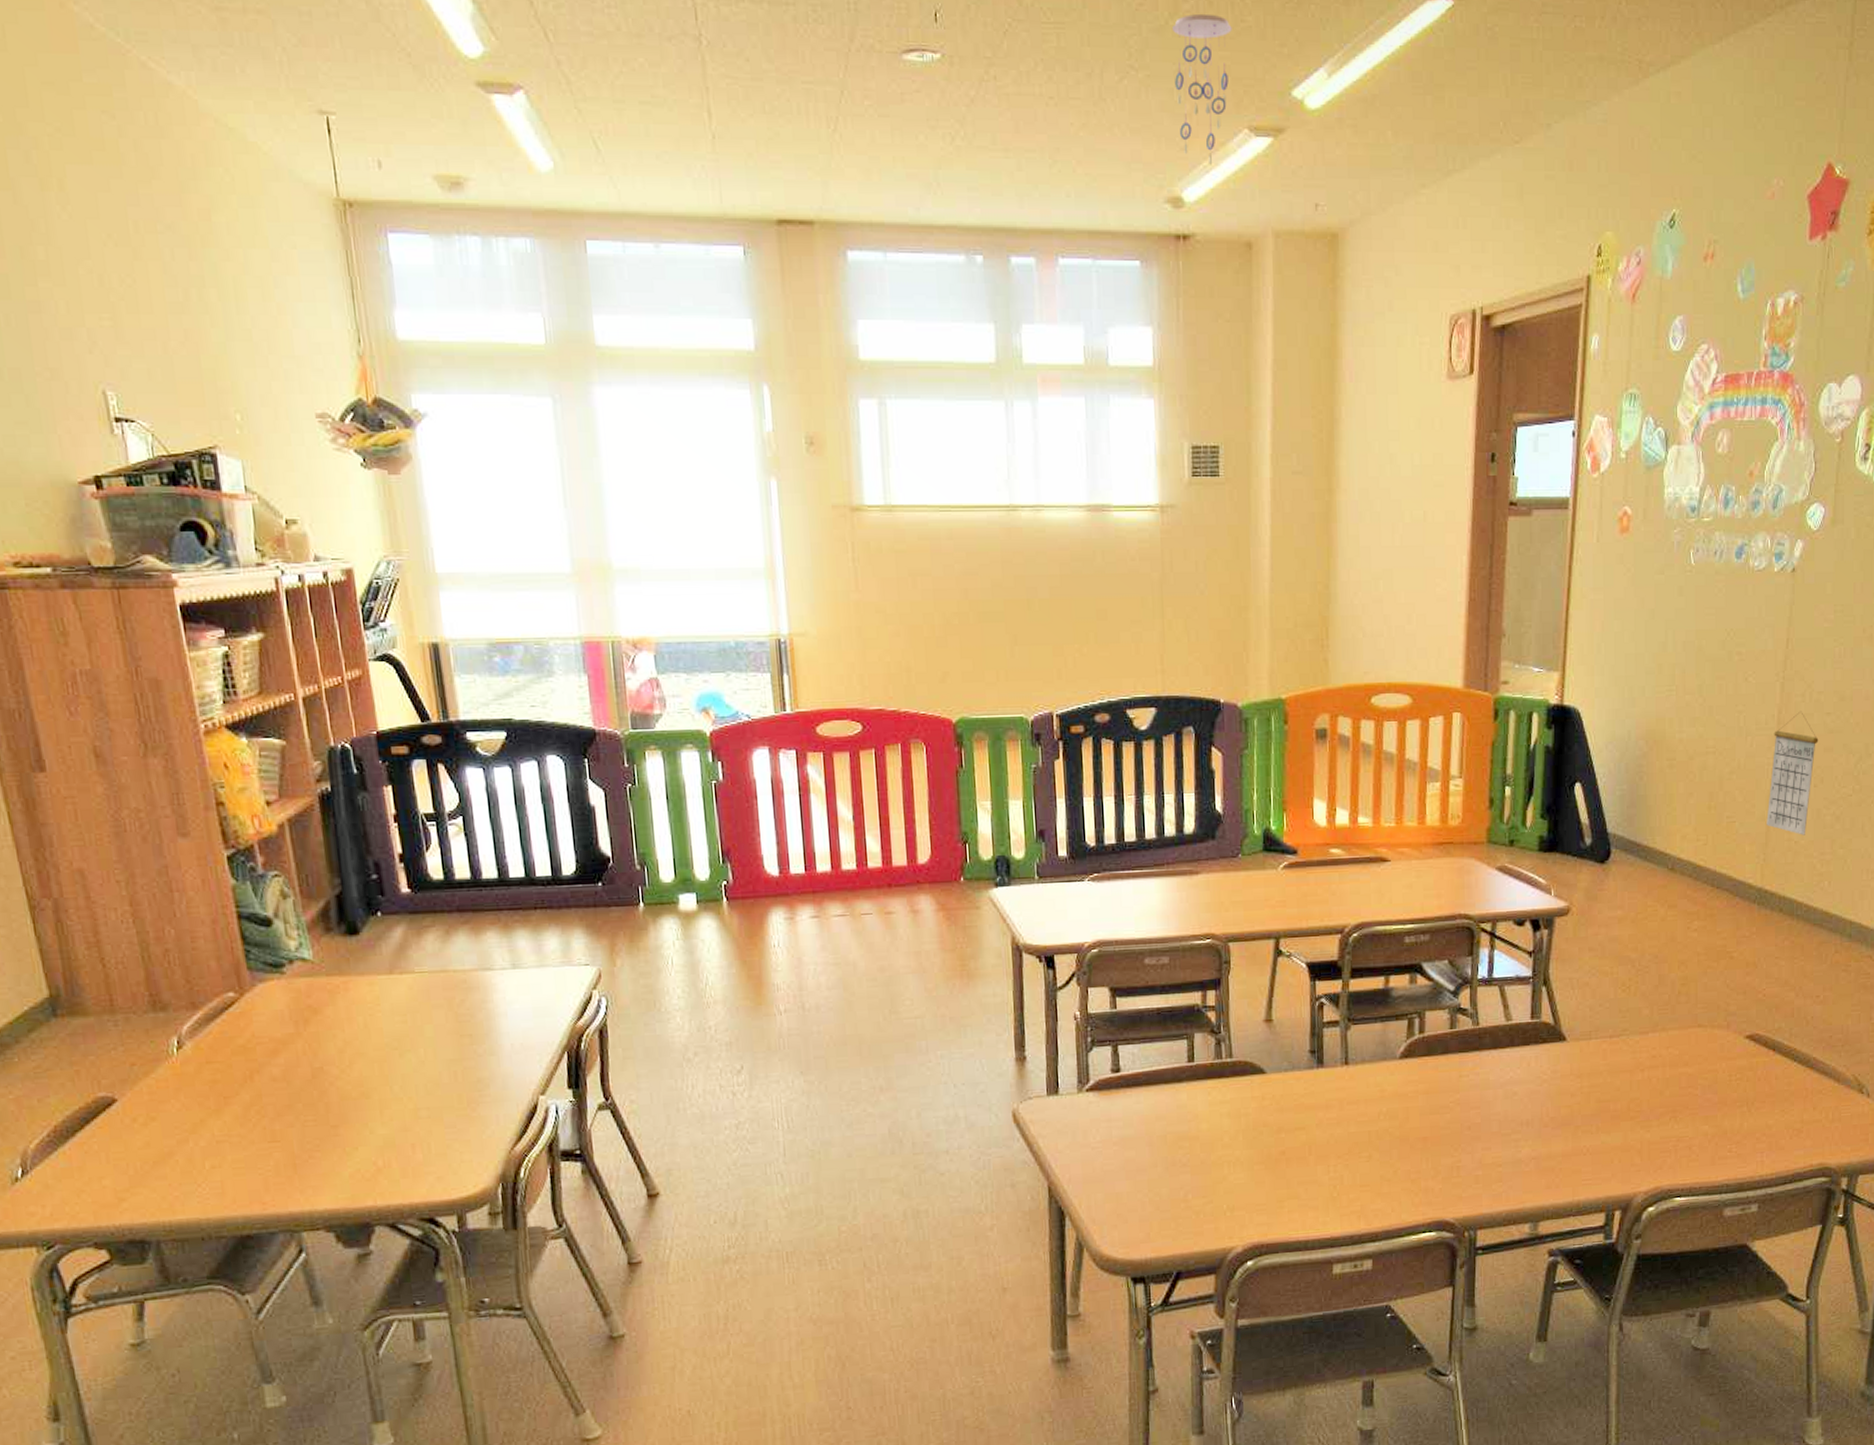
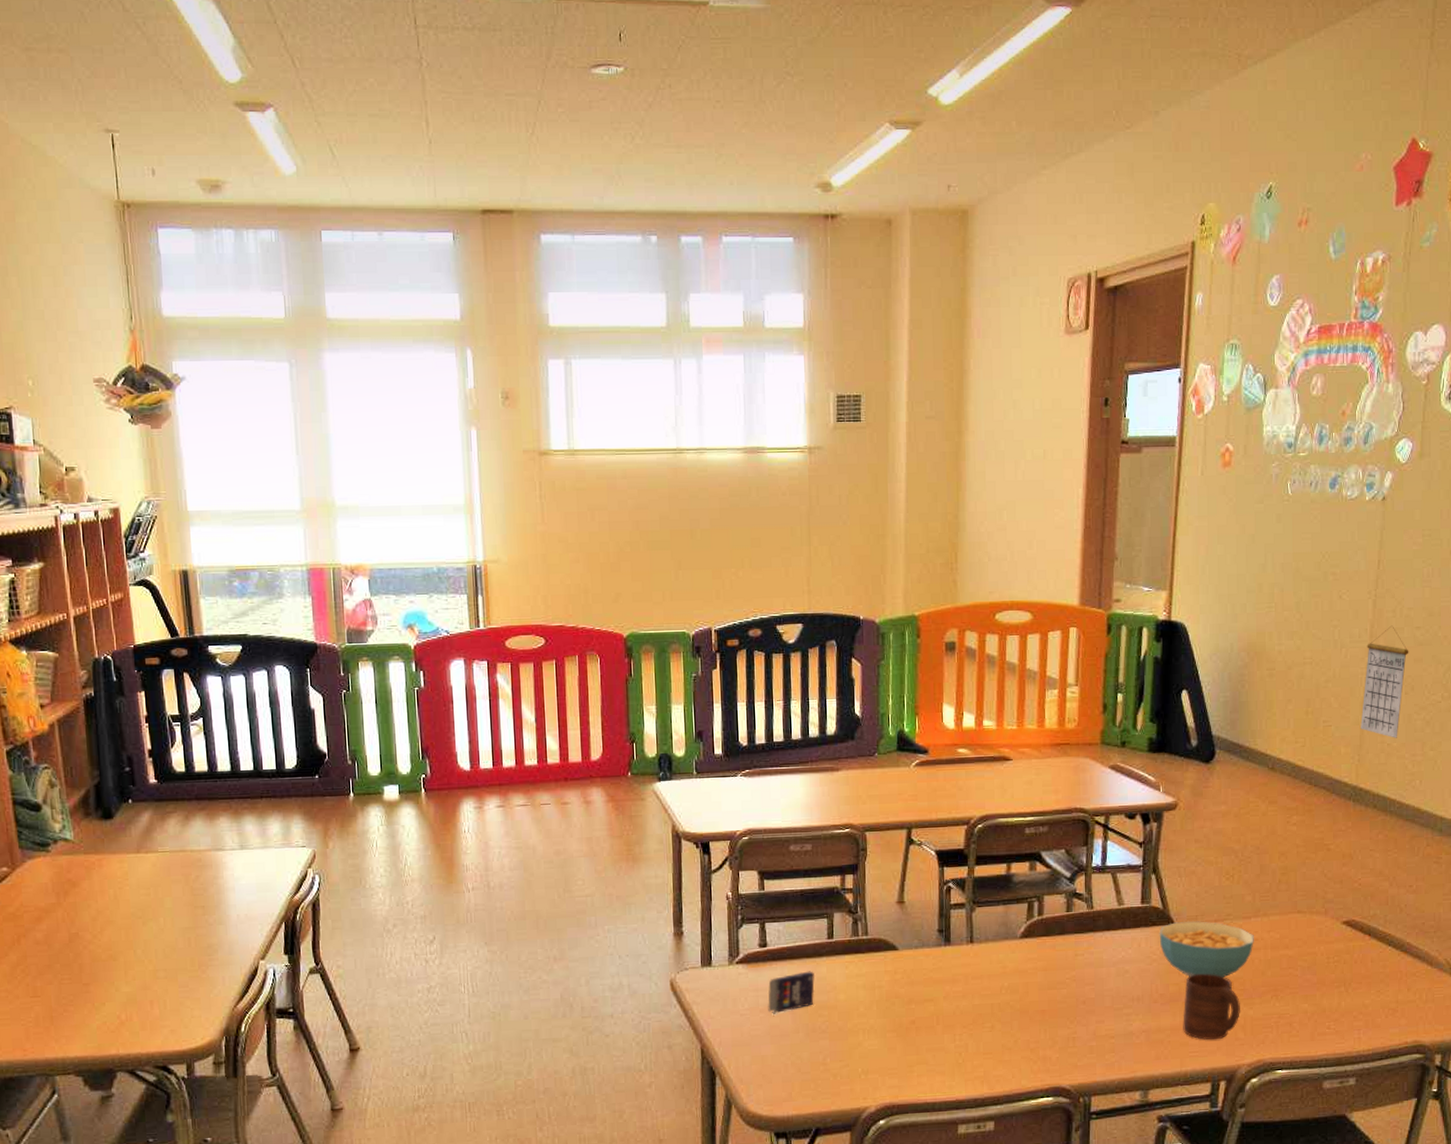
crayon box: none [1122,1098,1174,1147] -> present [768,971,815,1014]
ceiling mobile: present [1171,13,1232,165] -> none [823,26,876,154]
cereal bowl: none [1550,1036,1652,1099] -> present [1159,920,1254,978]
cup: none [1575,1094,1637,1167] -> present [1183,973,1240,1040]

